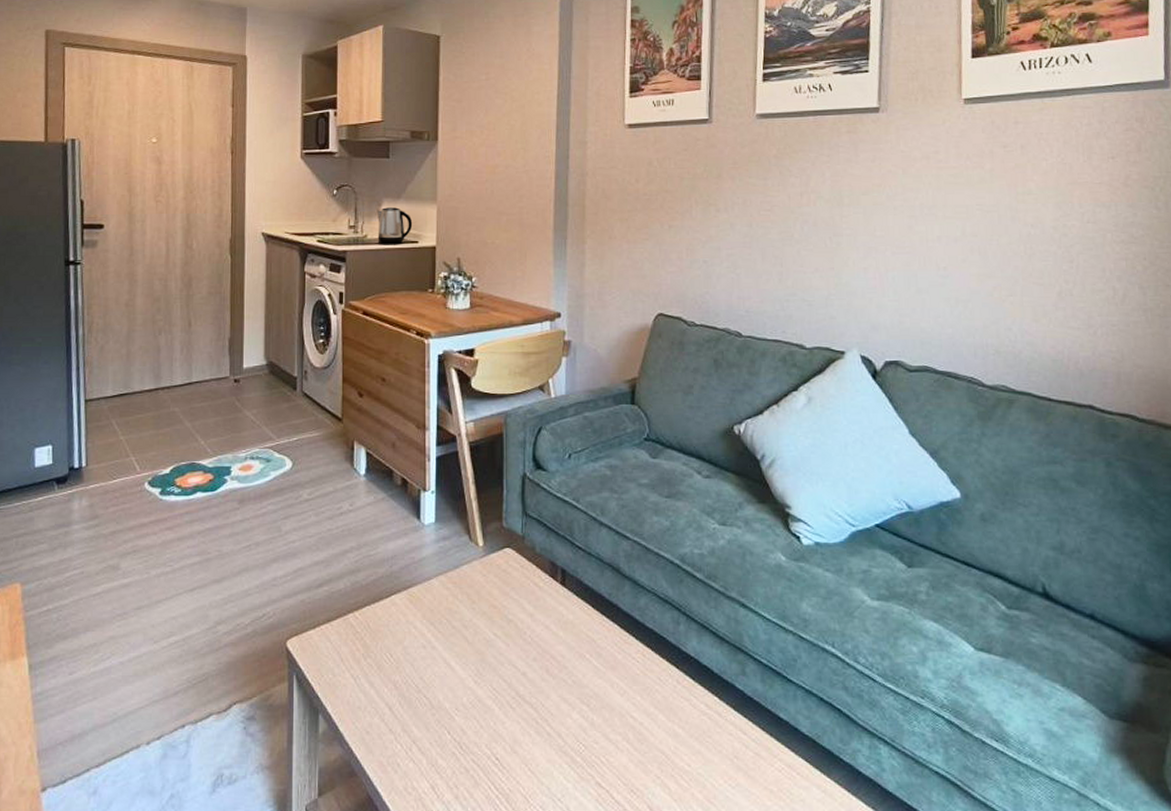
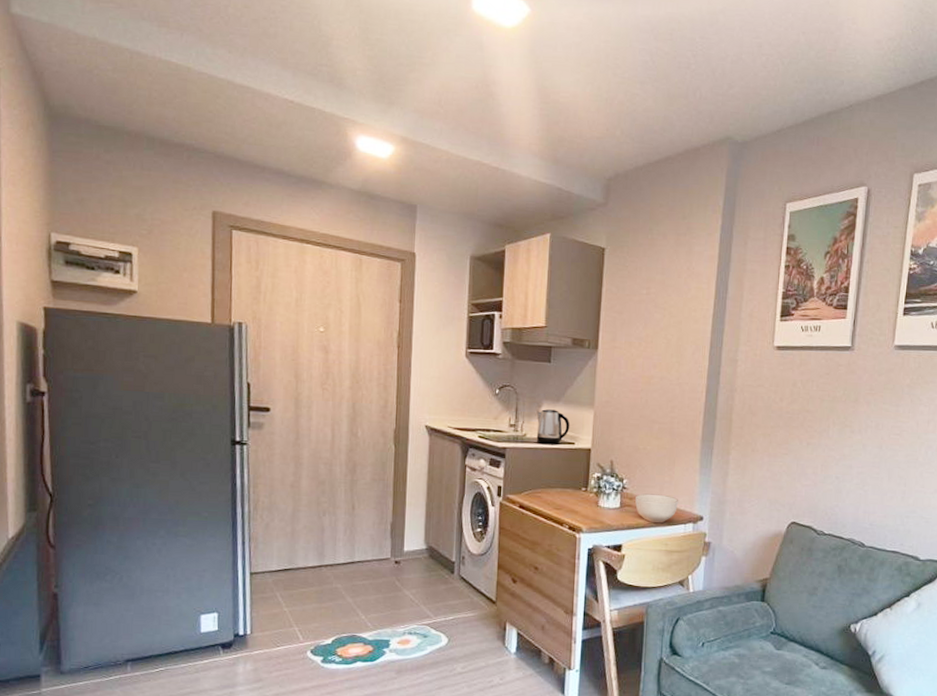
bowl: none [486,291,534,323] -> present [635,493,679,524]

